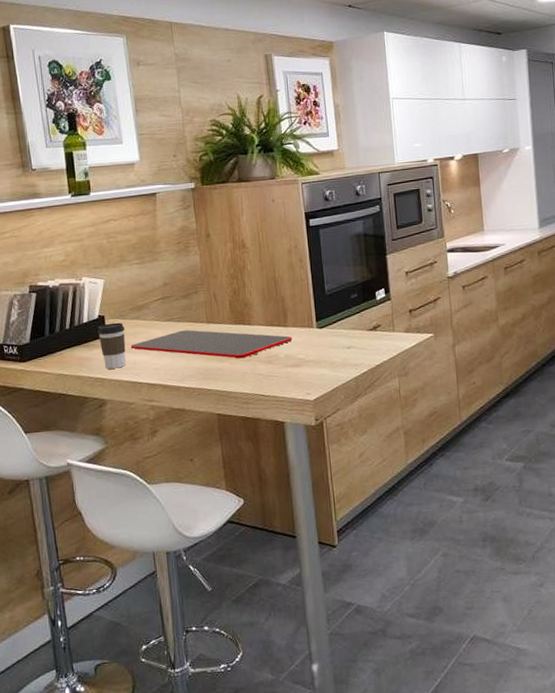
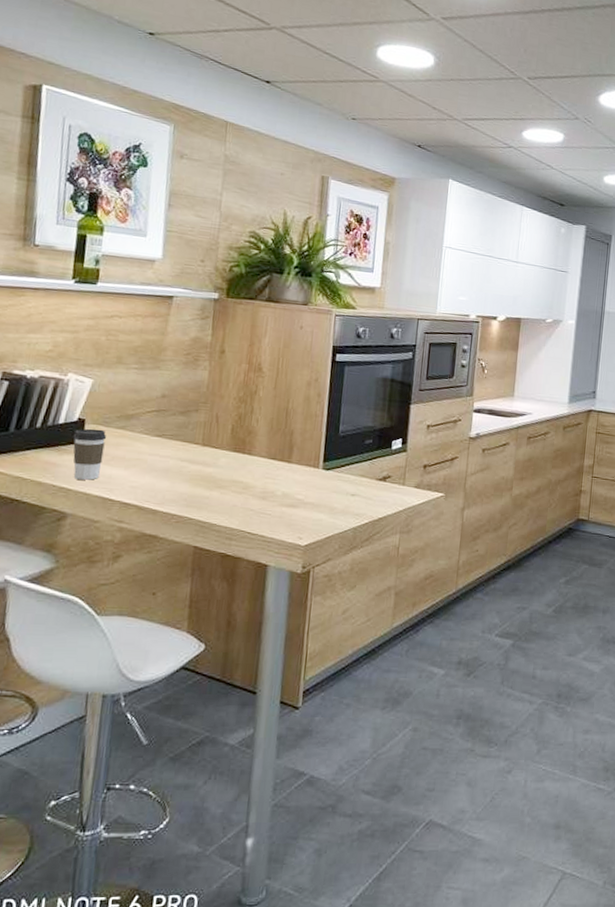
cutting board: present [130,330,293,359] -> none [108,449,294,490]

